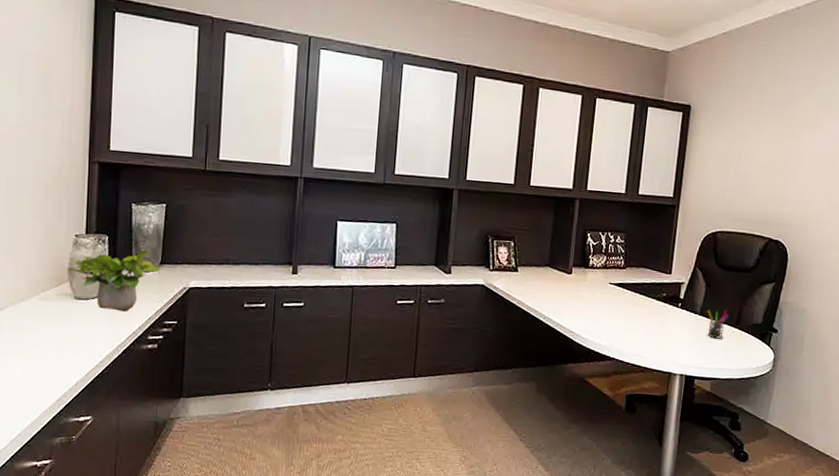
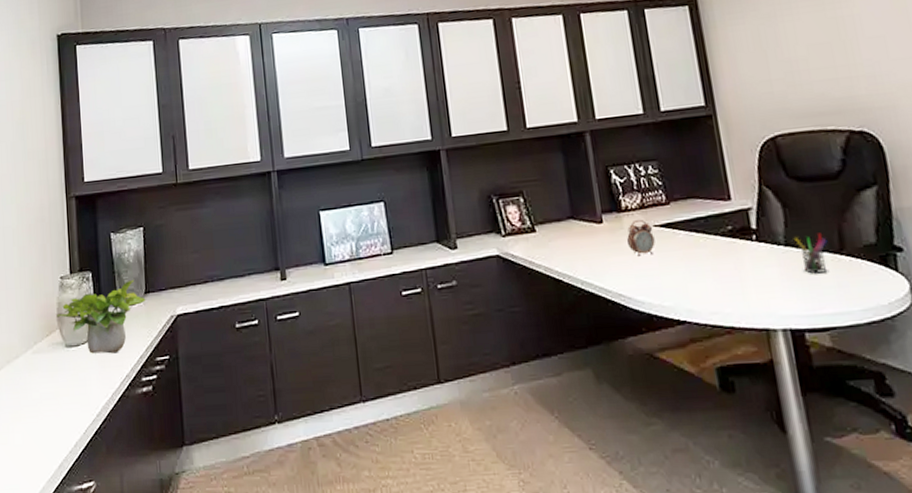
alarm clock: none [587,276,608,304] -> present [627,219,655,256]

